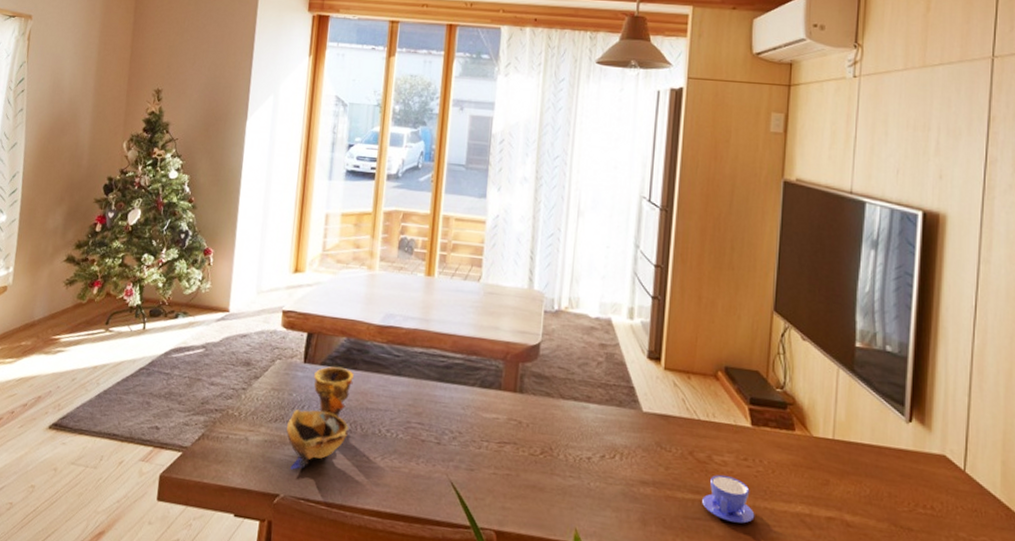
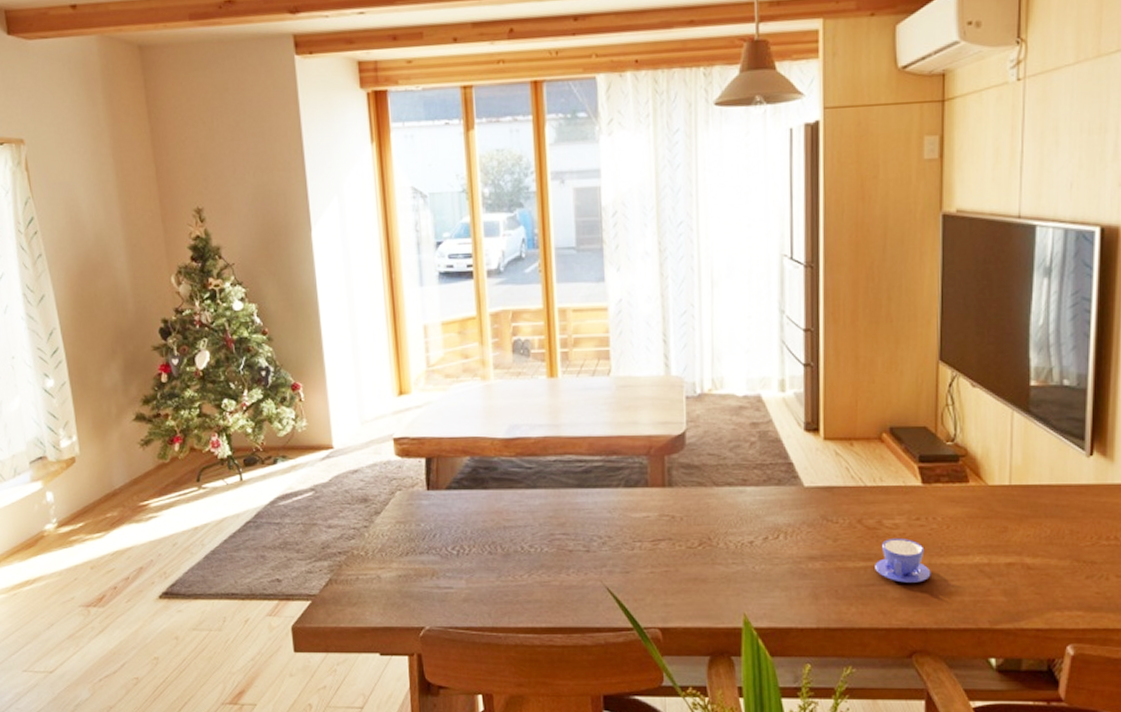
decorative bowl: present [286,366,354,470] -> none [420,488,488,600]

